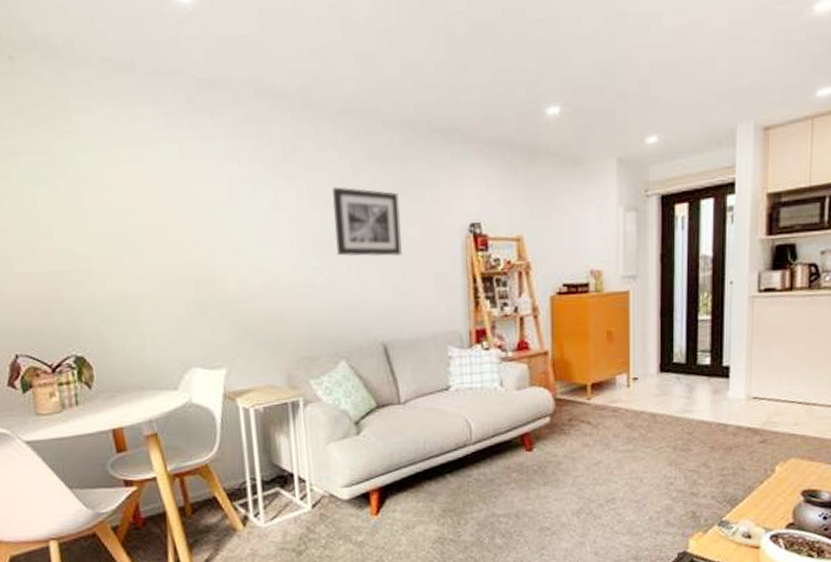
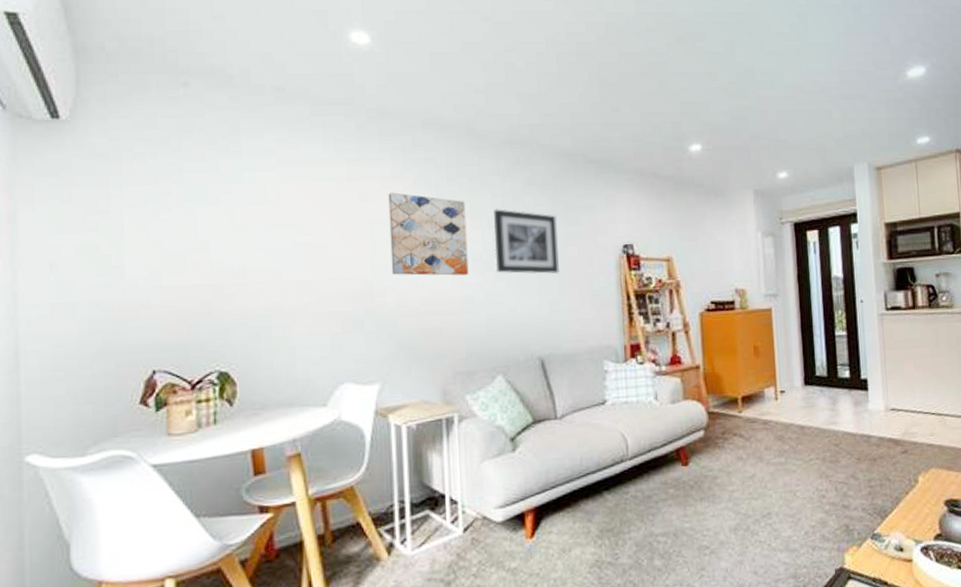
wall art: none [223,171,309,260] -> present [388,192,469,276]

